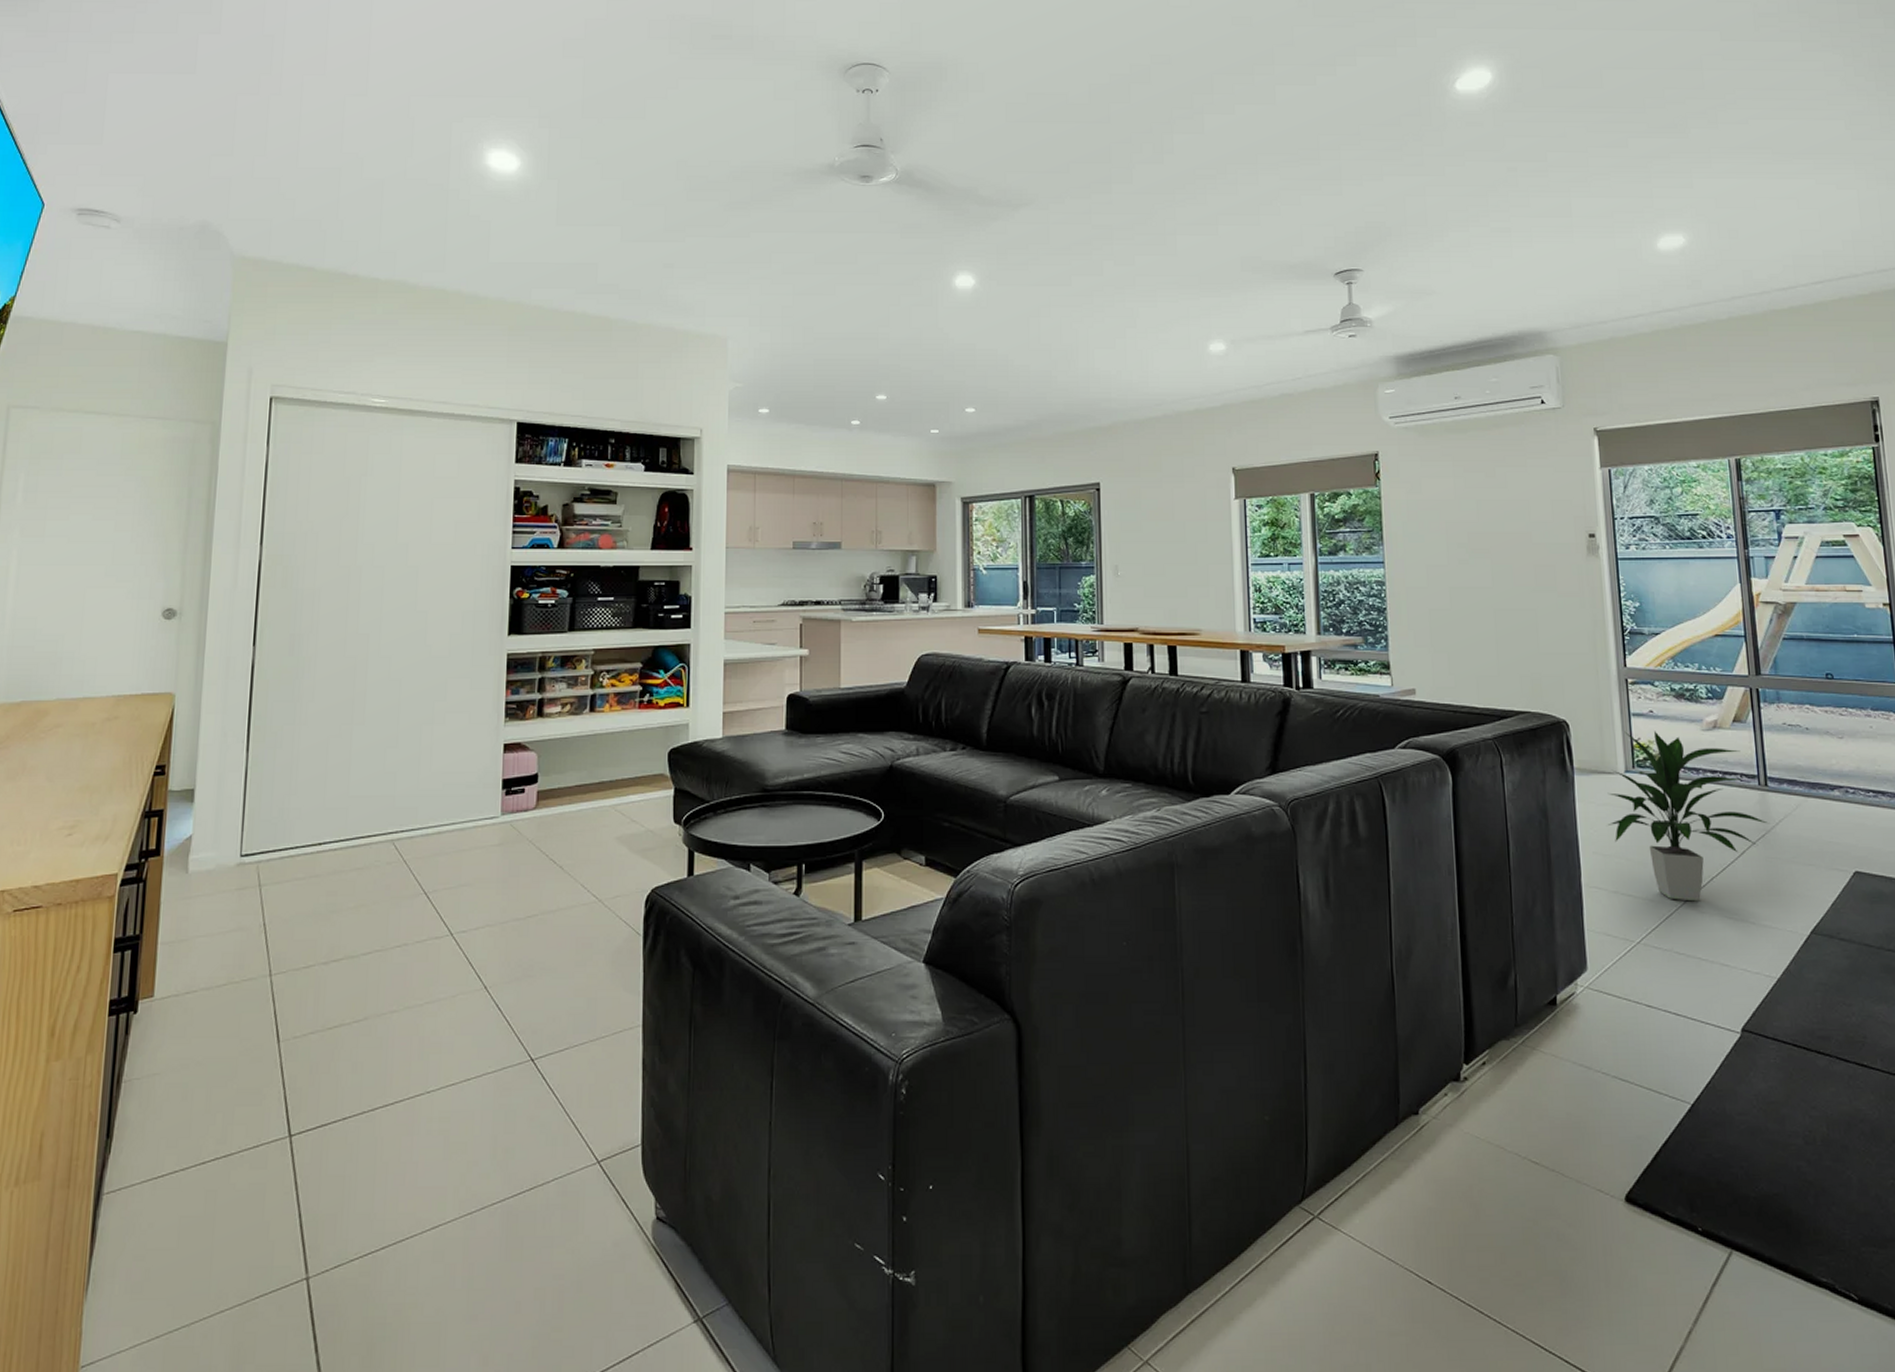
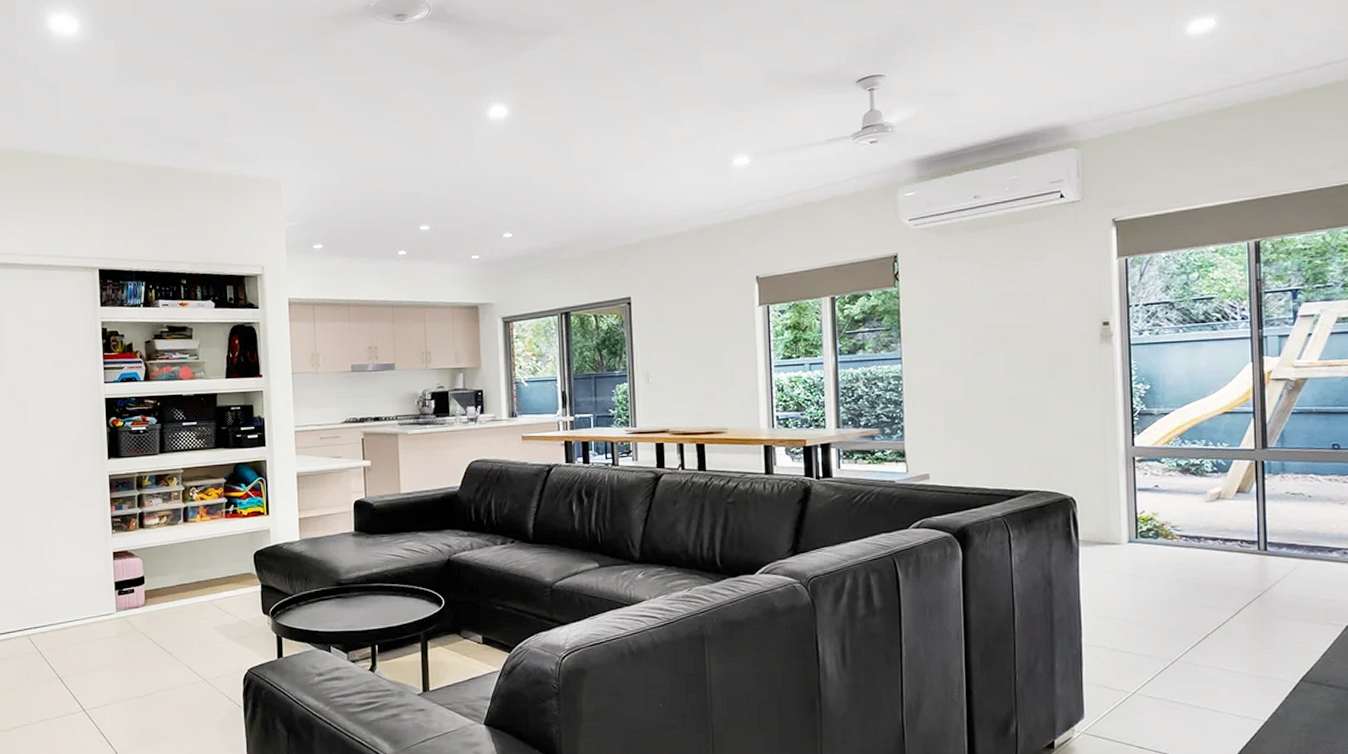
indoor plant: present [1607,731,1770,902] -> none [1110,504,1267,656]

